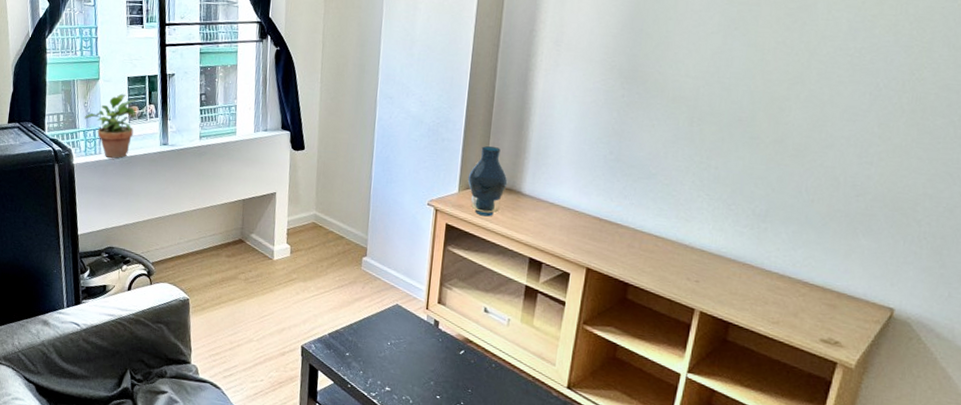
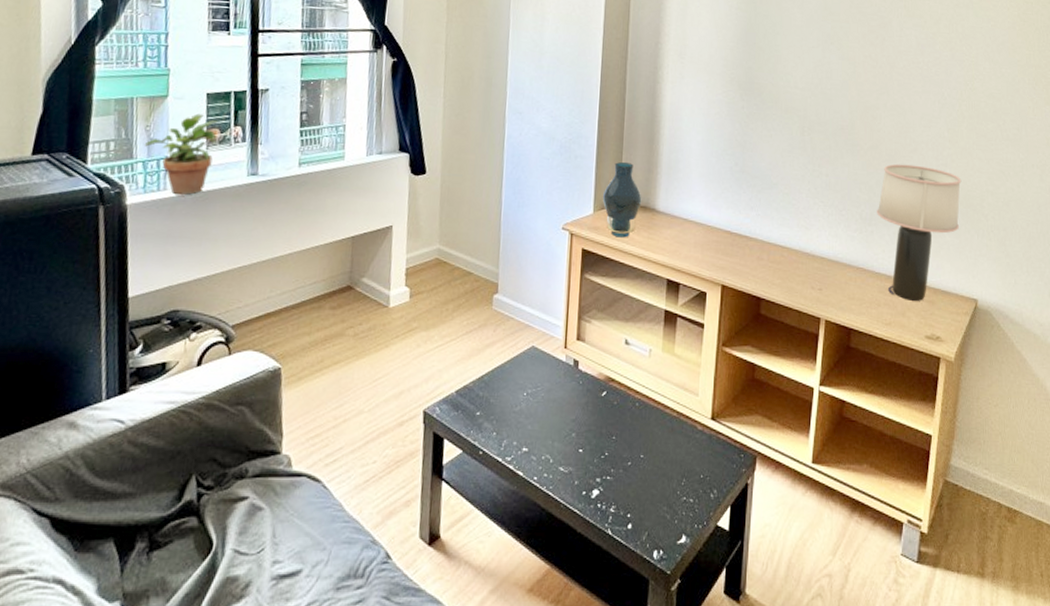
table lamp: none [774,159,890,304] -> present [877,164,962,301]

